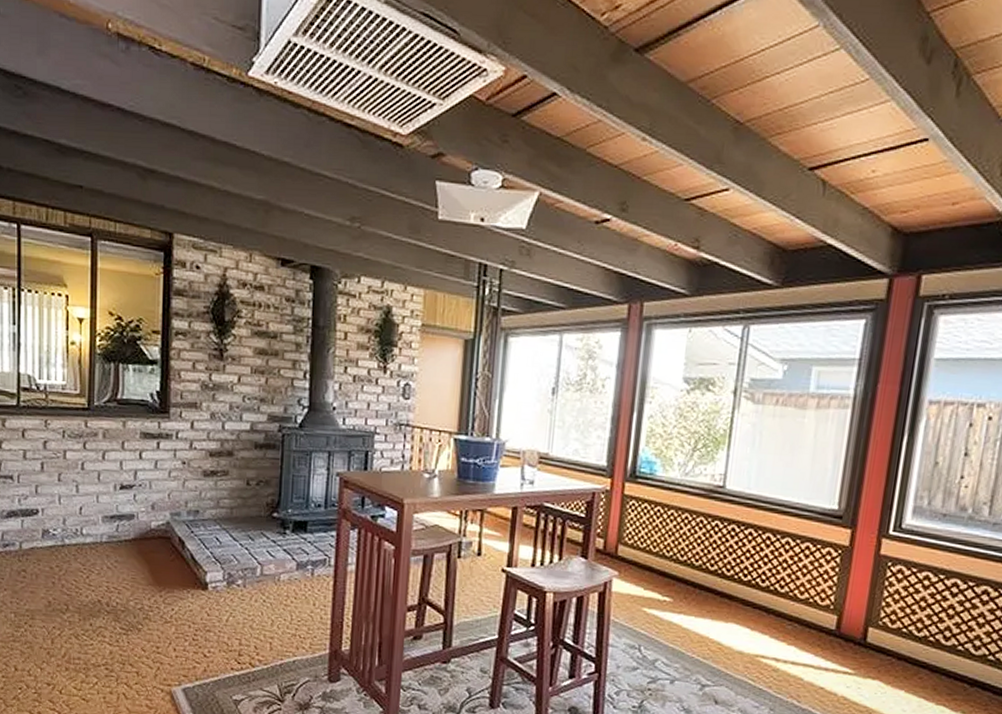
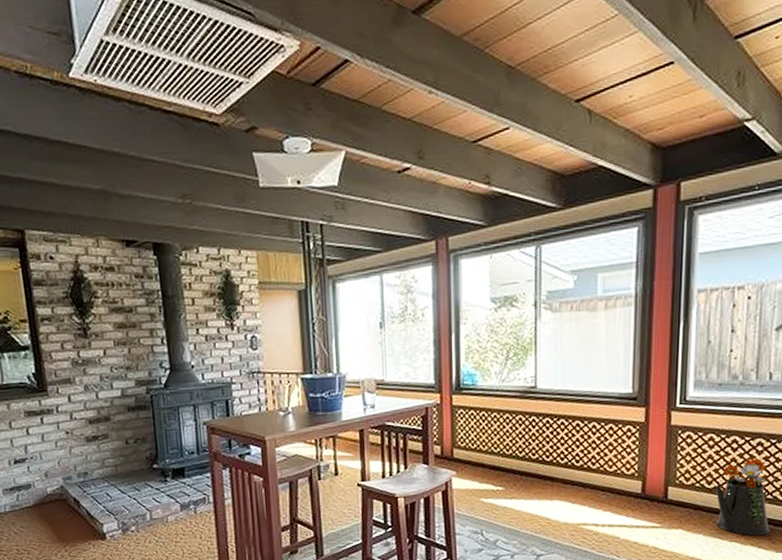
watering can: none [922,608,991,704] -> present [716,458,770,536]

